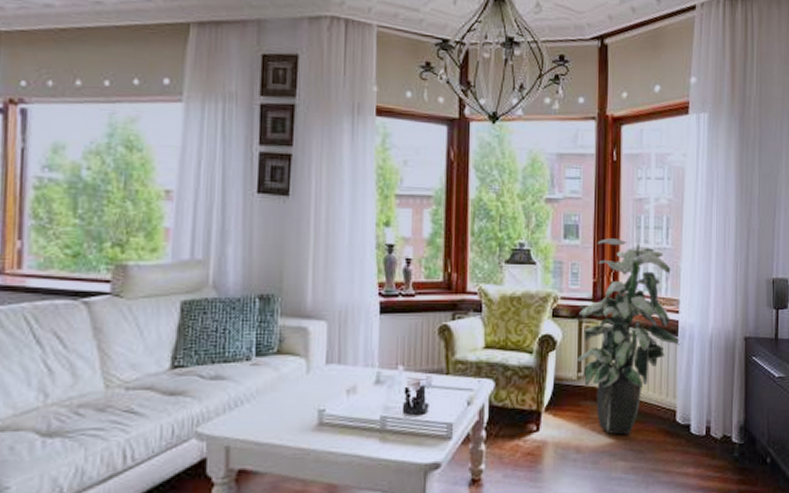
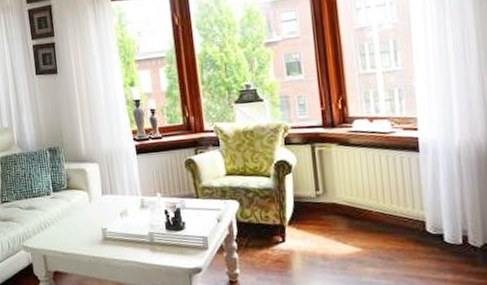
indoor plant: present [577,238,681,435] -> none [309,68,423,245]

